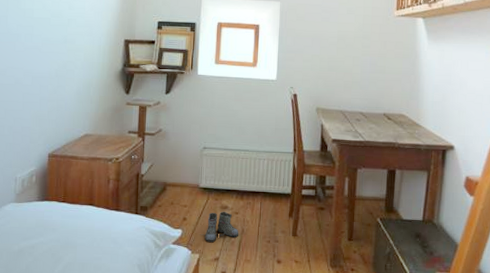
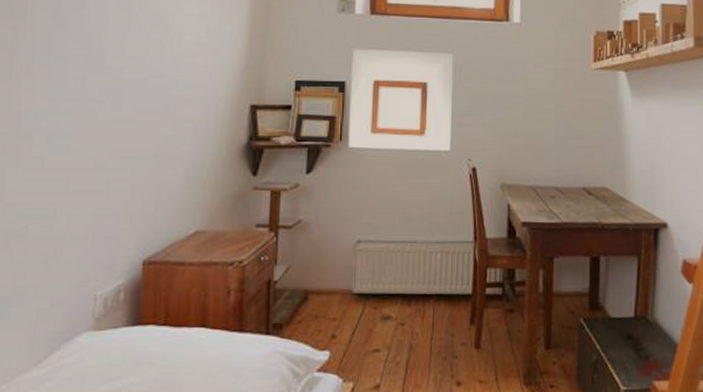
boots: present [200,211,238,243] -> none [355,323,405,366]

